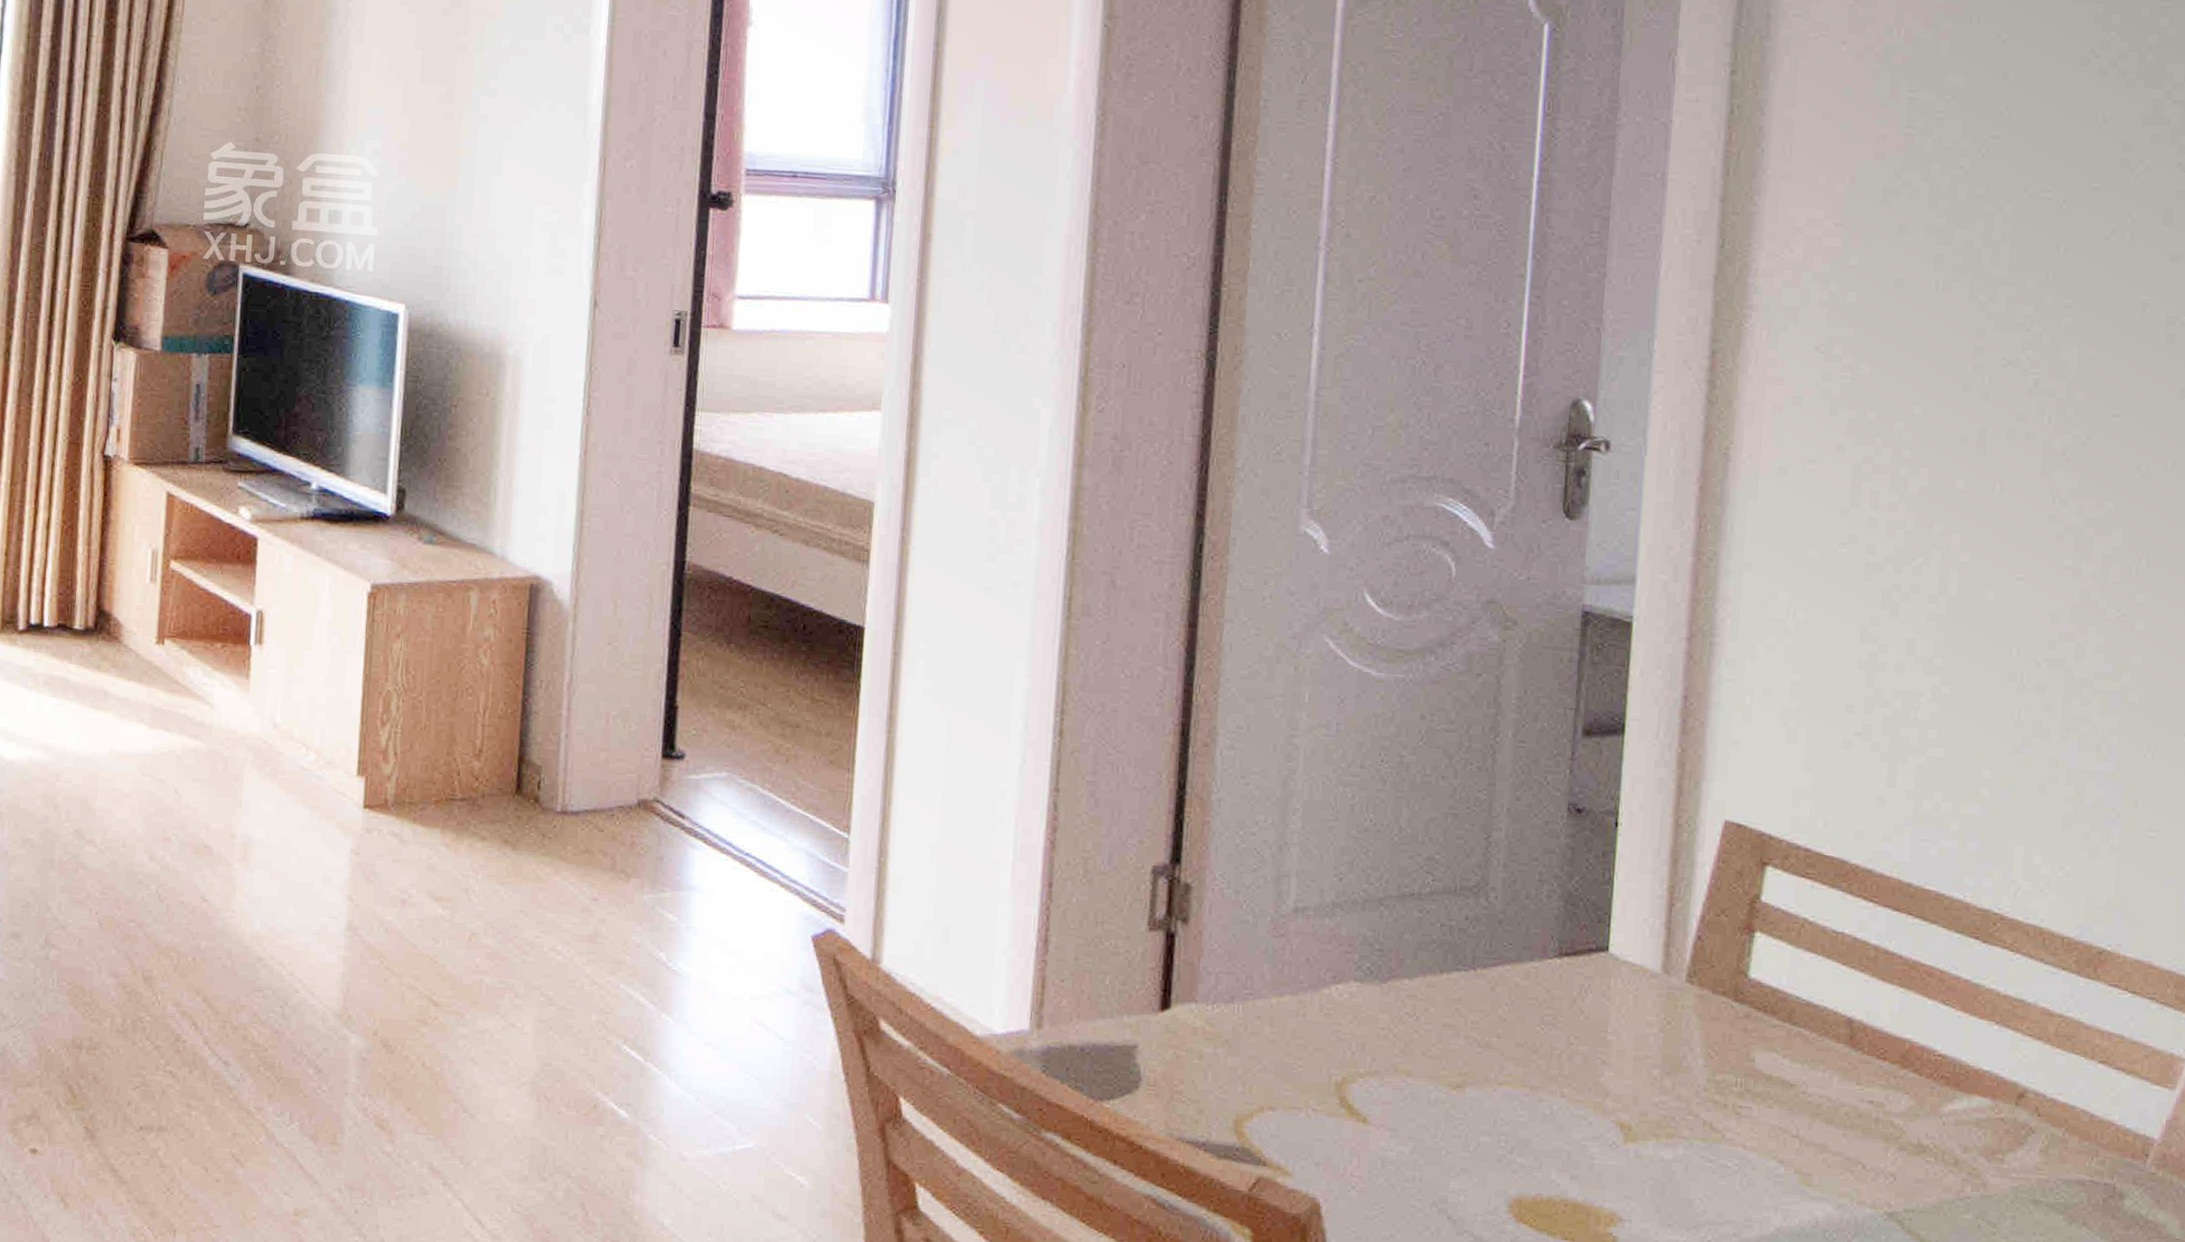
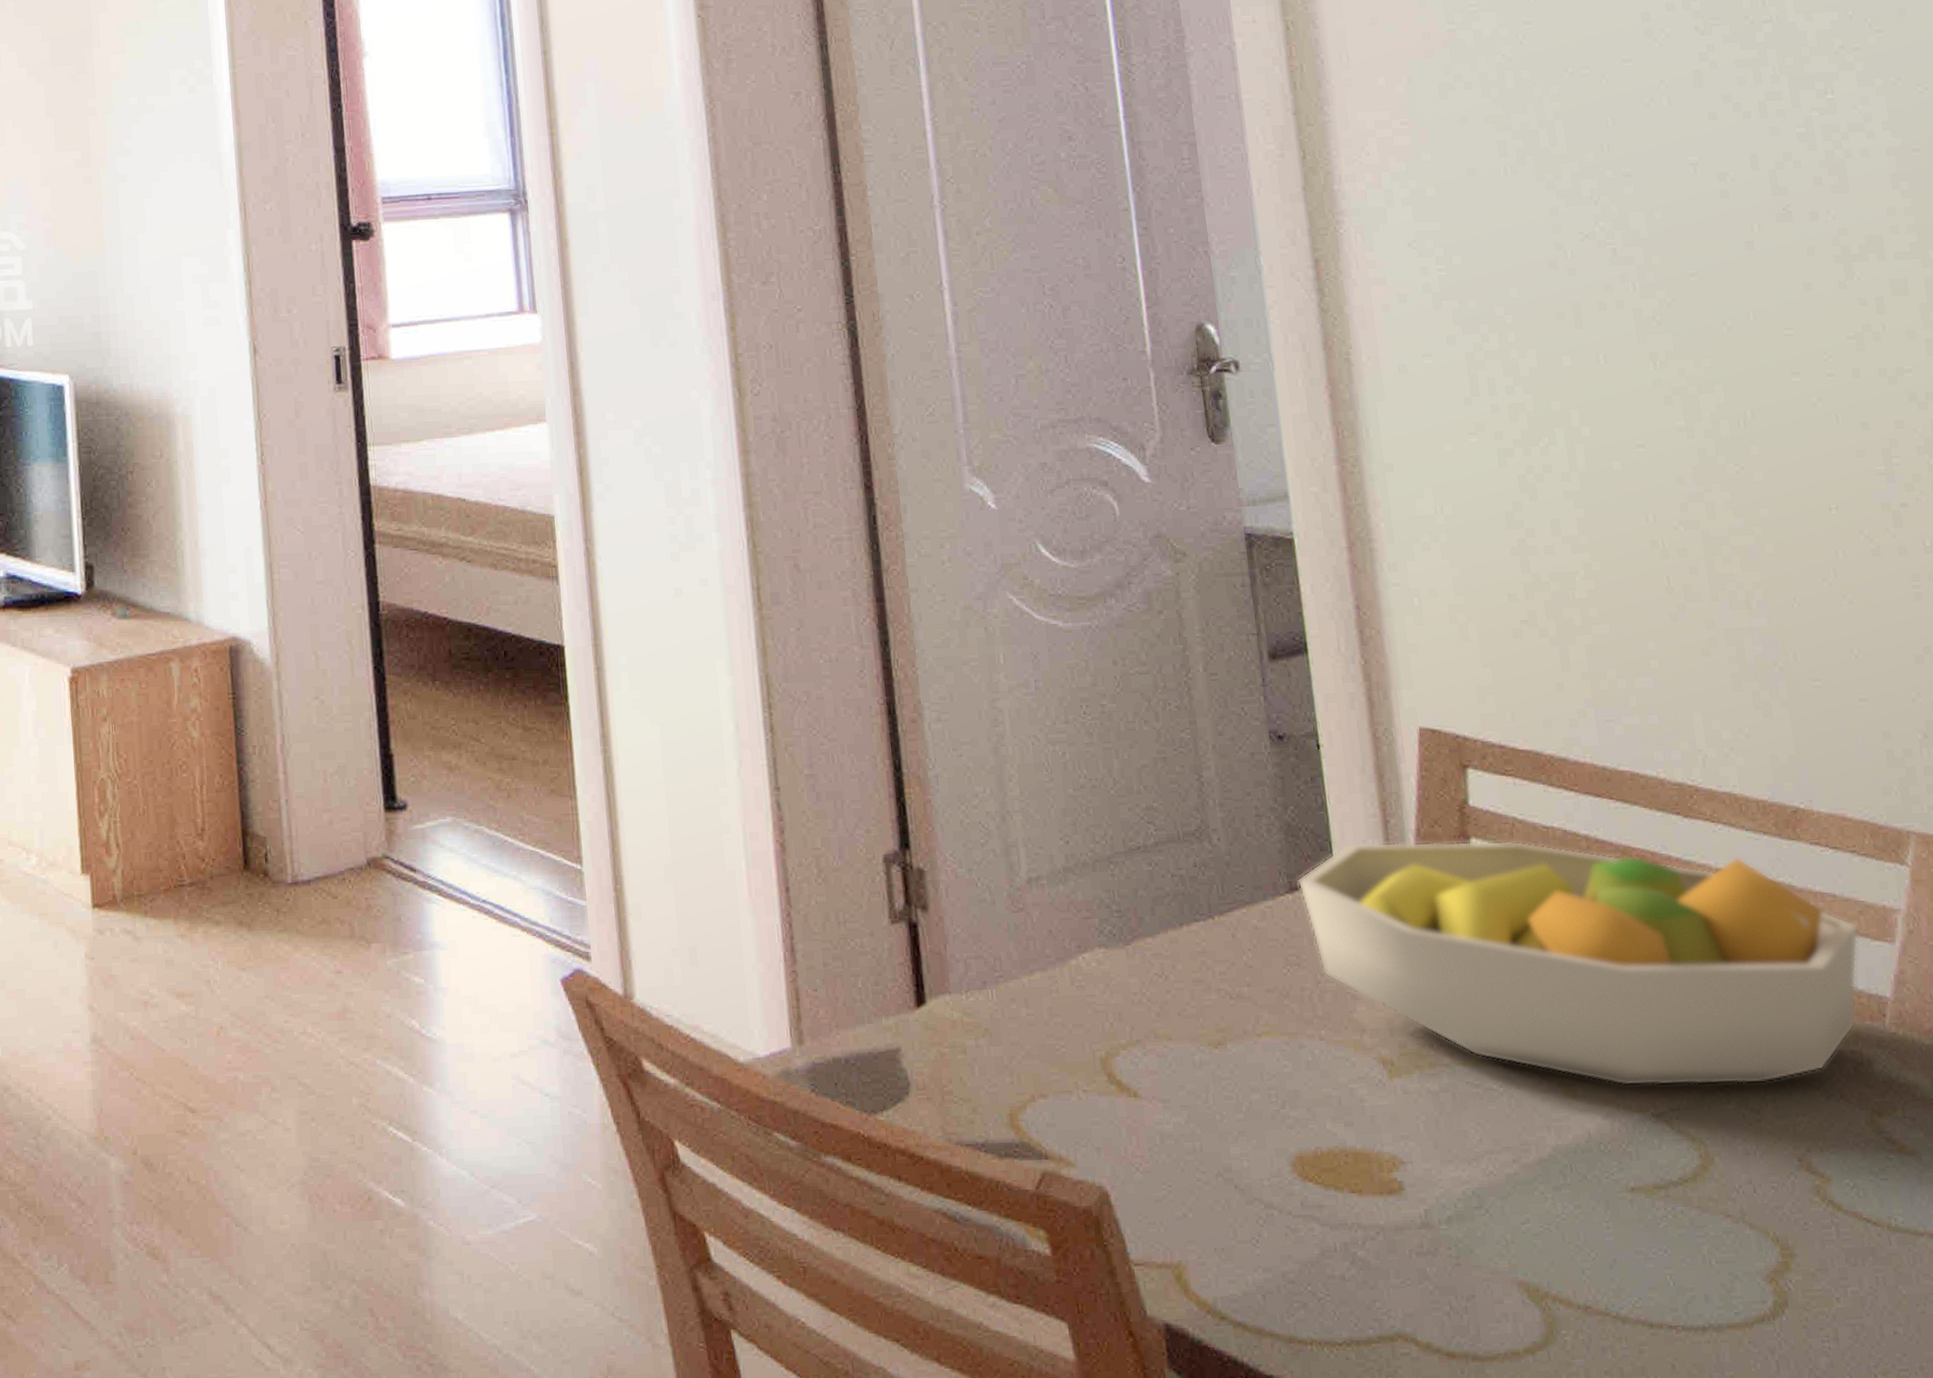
fruit bowl: none [1568,919,2141,1201] -> present [1297,840,1859,1087]

